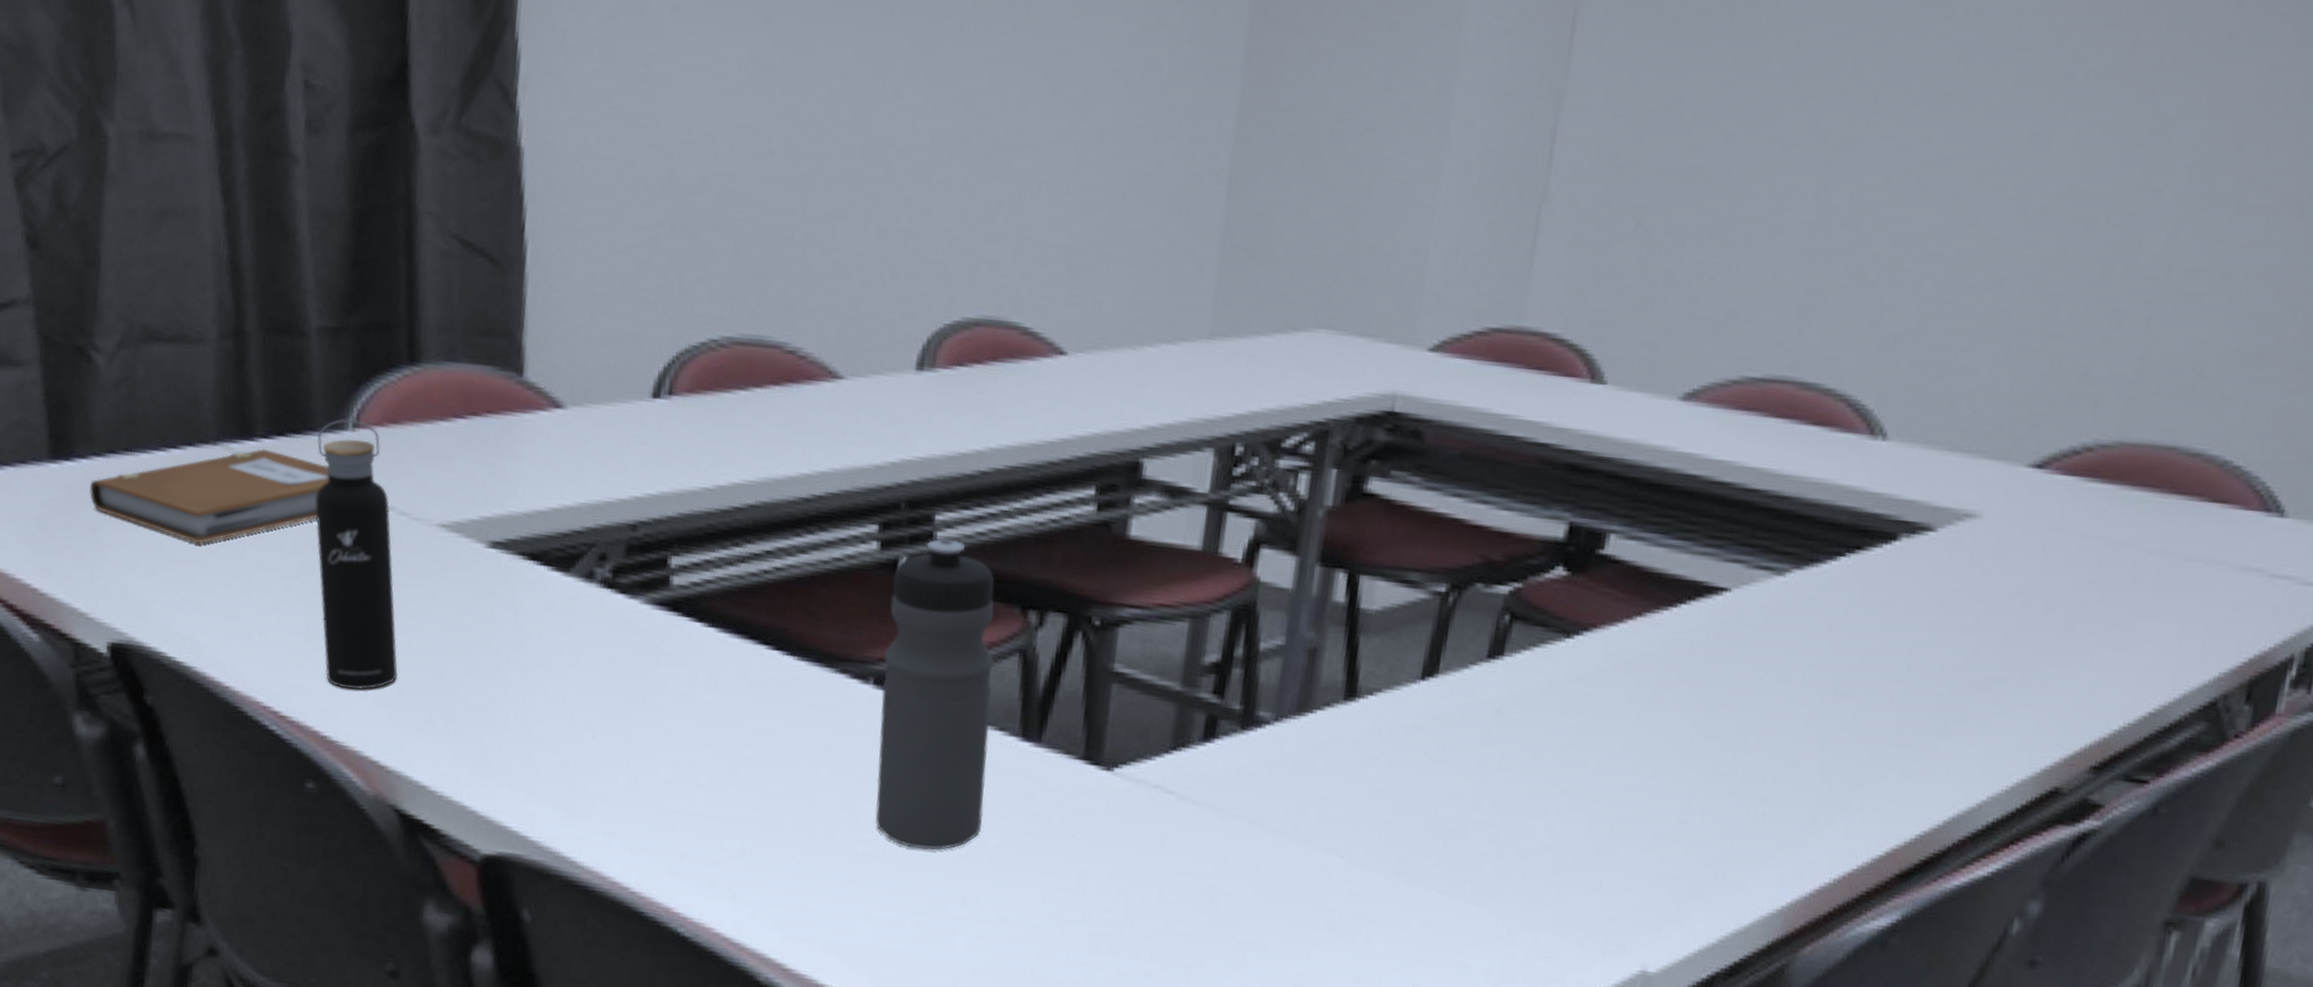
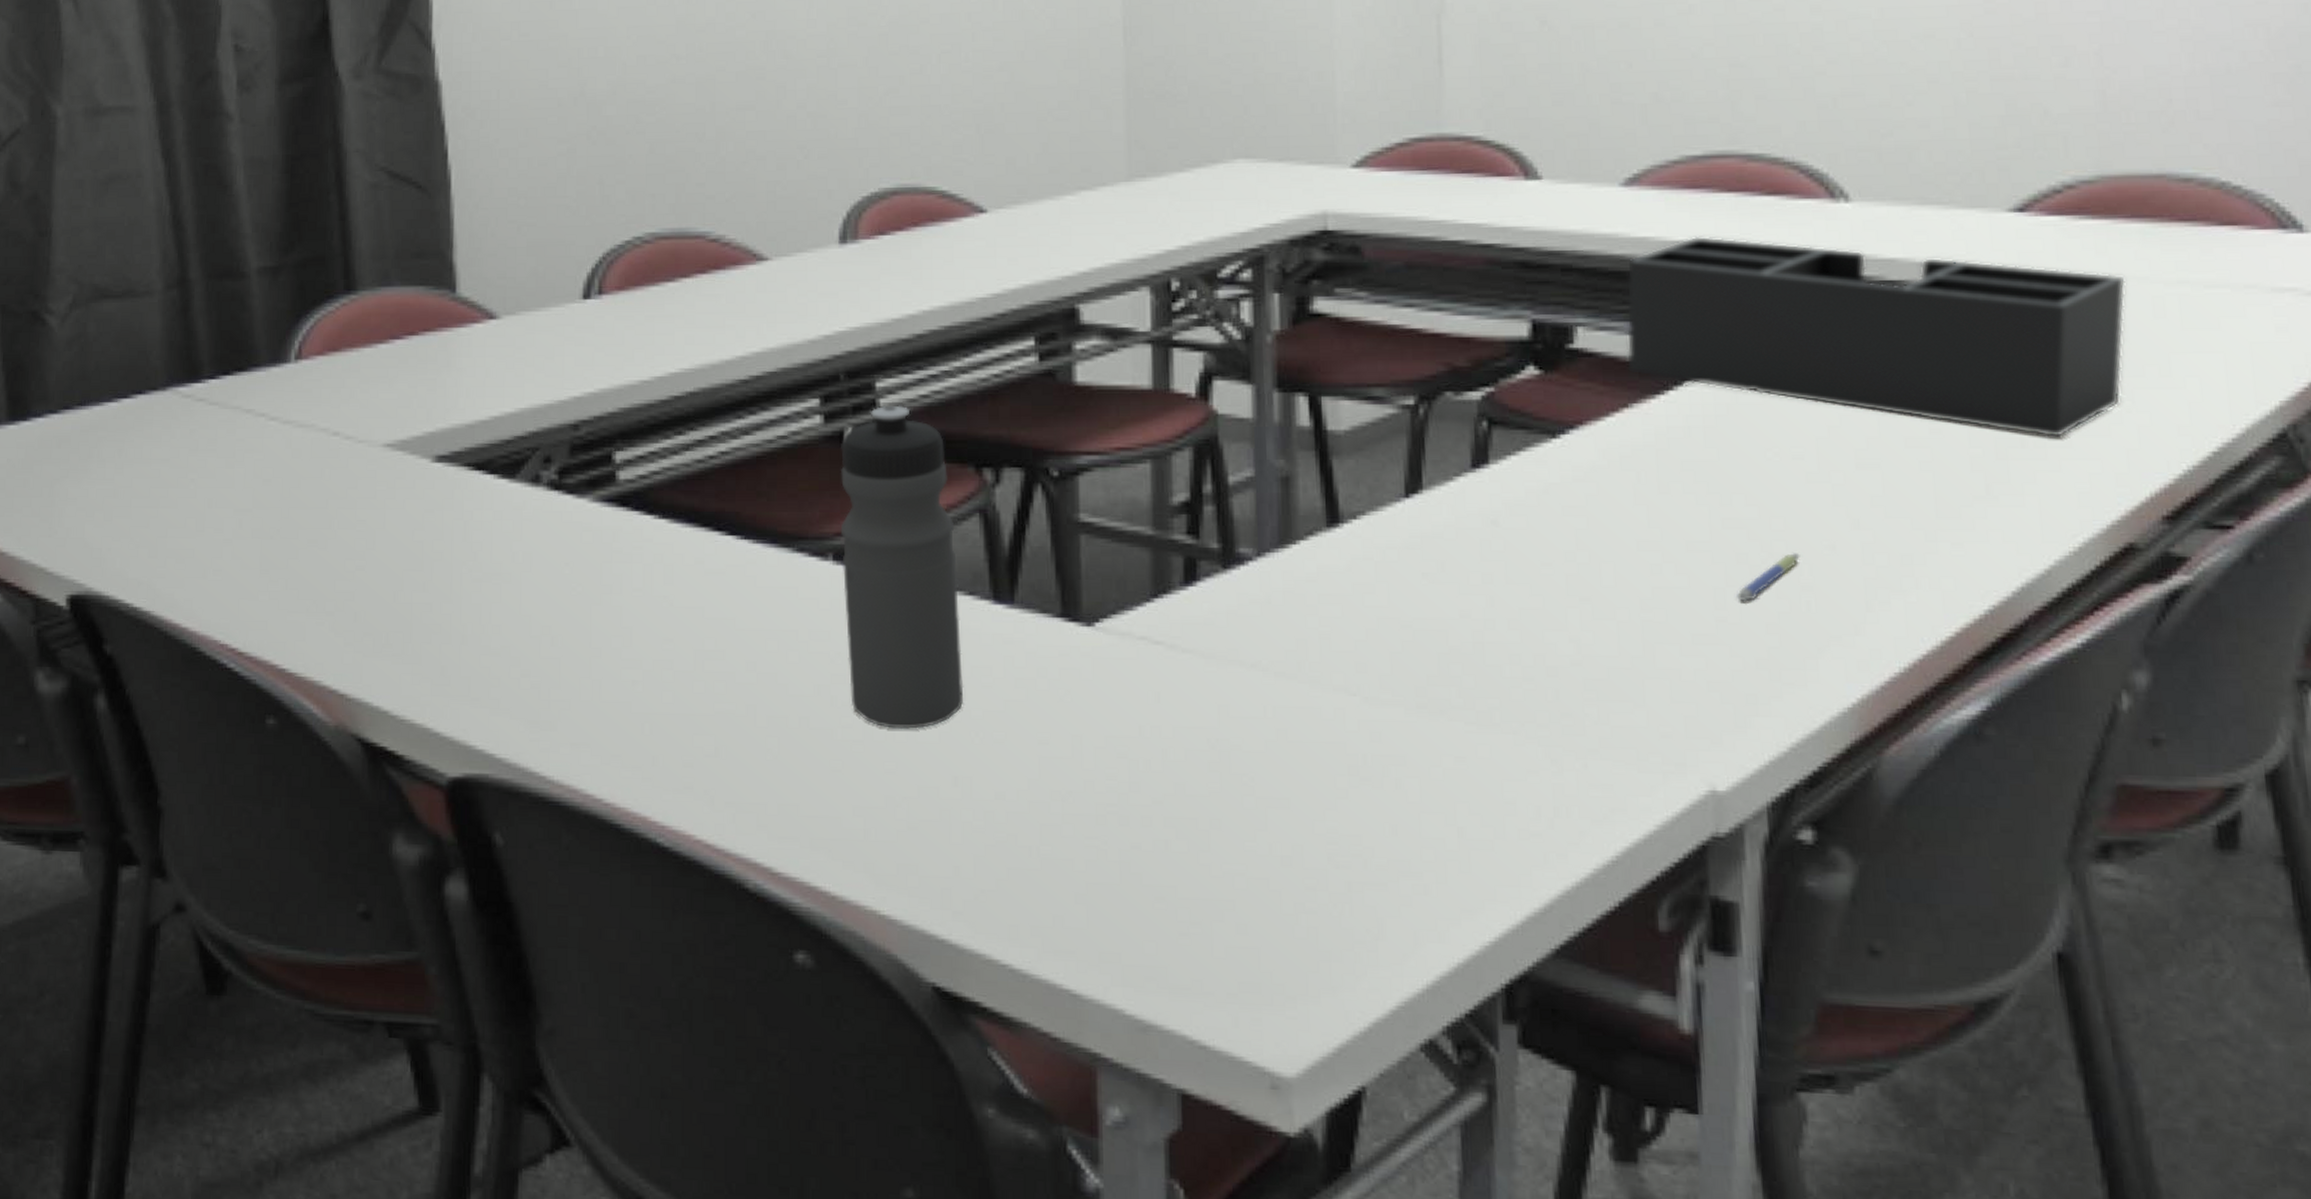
notebook: present [90,449,329,544] -> none [46,389,275,488]
water bottle: present [315,418,398,690] -> none [262,352,352,619]
desk organizer: none [1647,457,2115,686] -> present [1626,235,2126,438]
pen: none [1702,767,1766,807] -> present [1737,553,1800,602]

